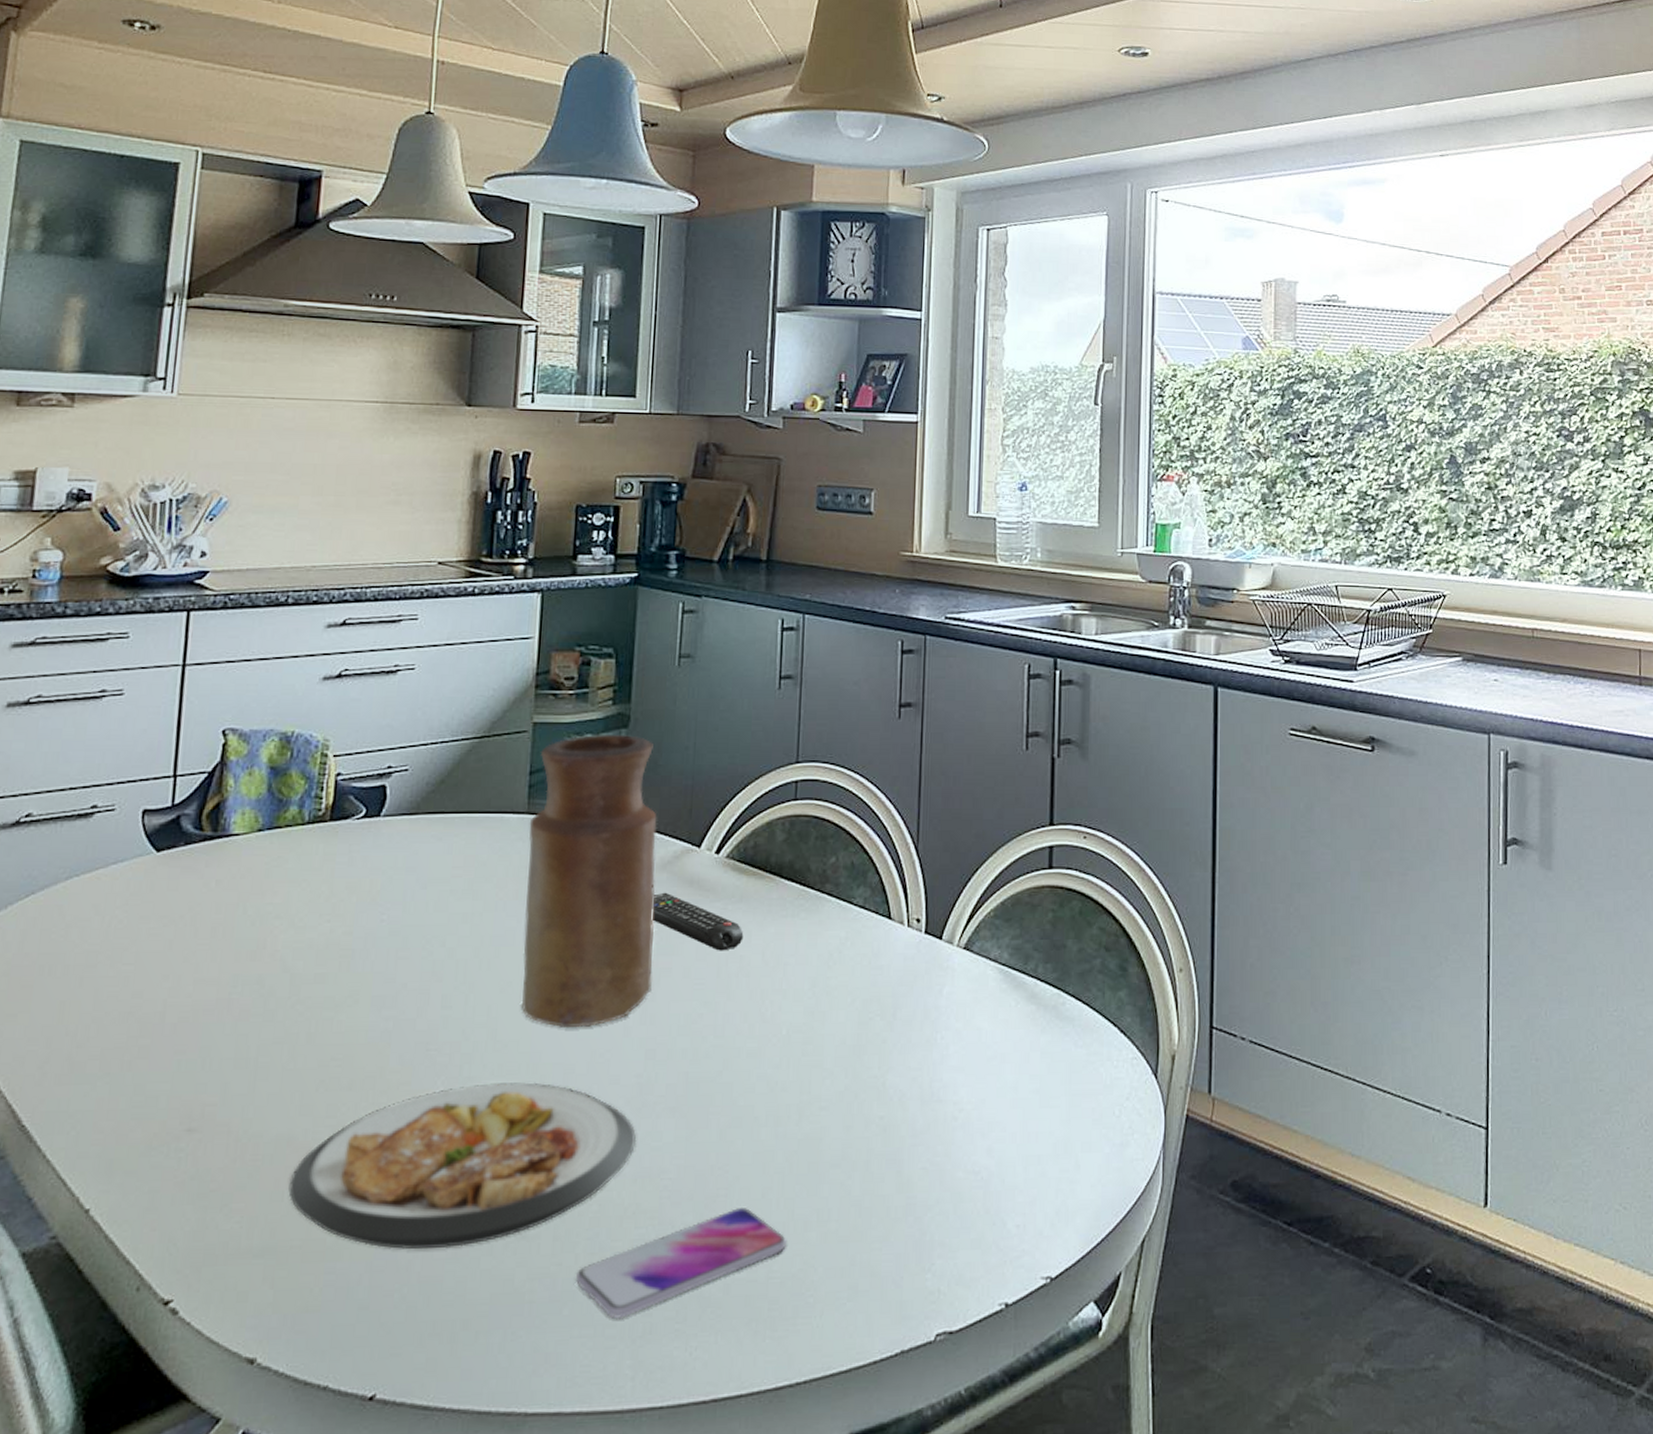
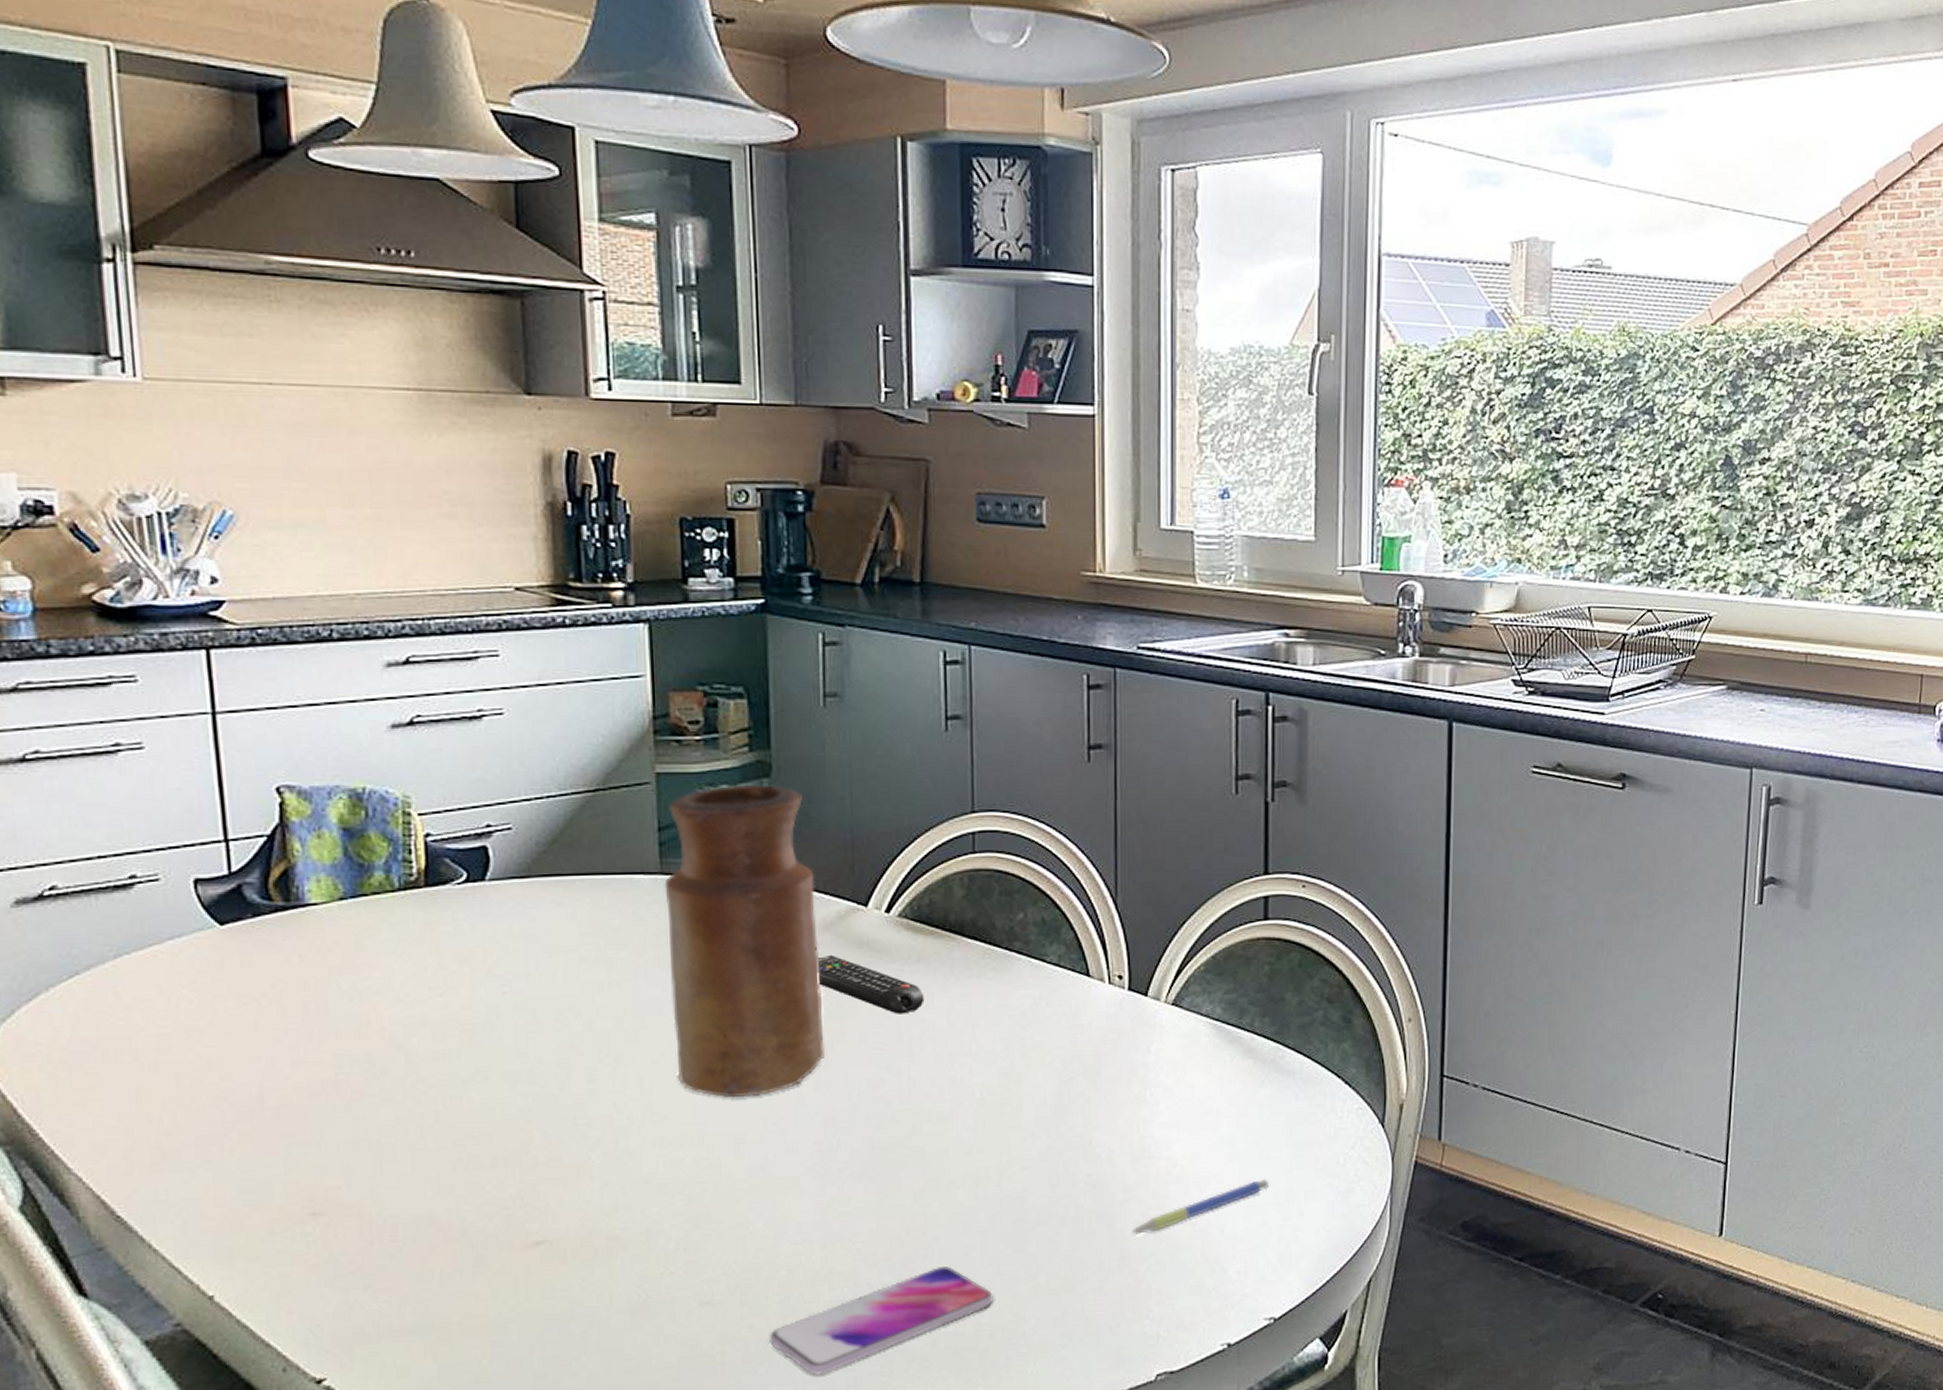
plate: present [288,1082,637,1250] -> none [438,1153,823,1321]
pen: none [919,1128,1049,1181] -> present [1133,1179,1270,1234]

